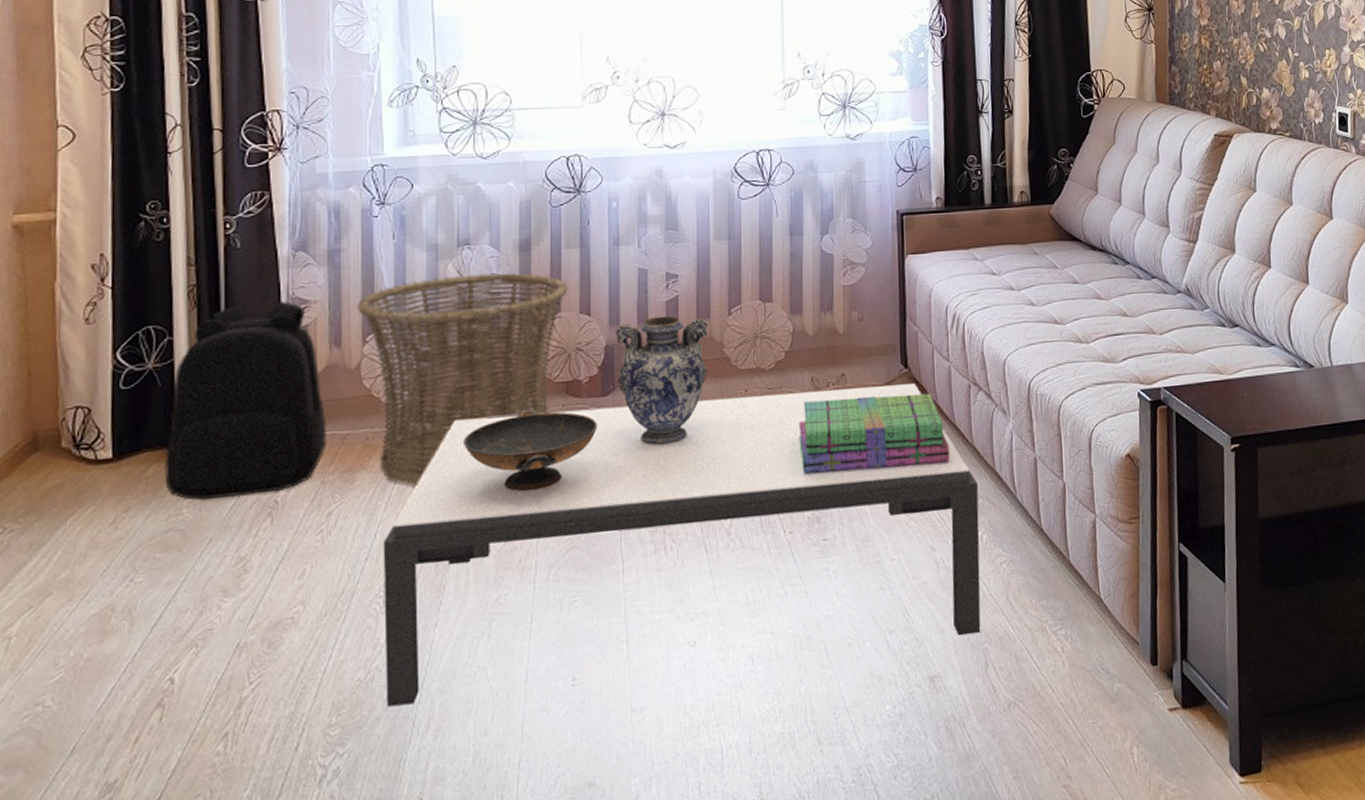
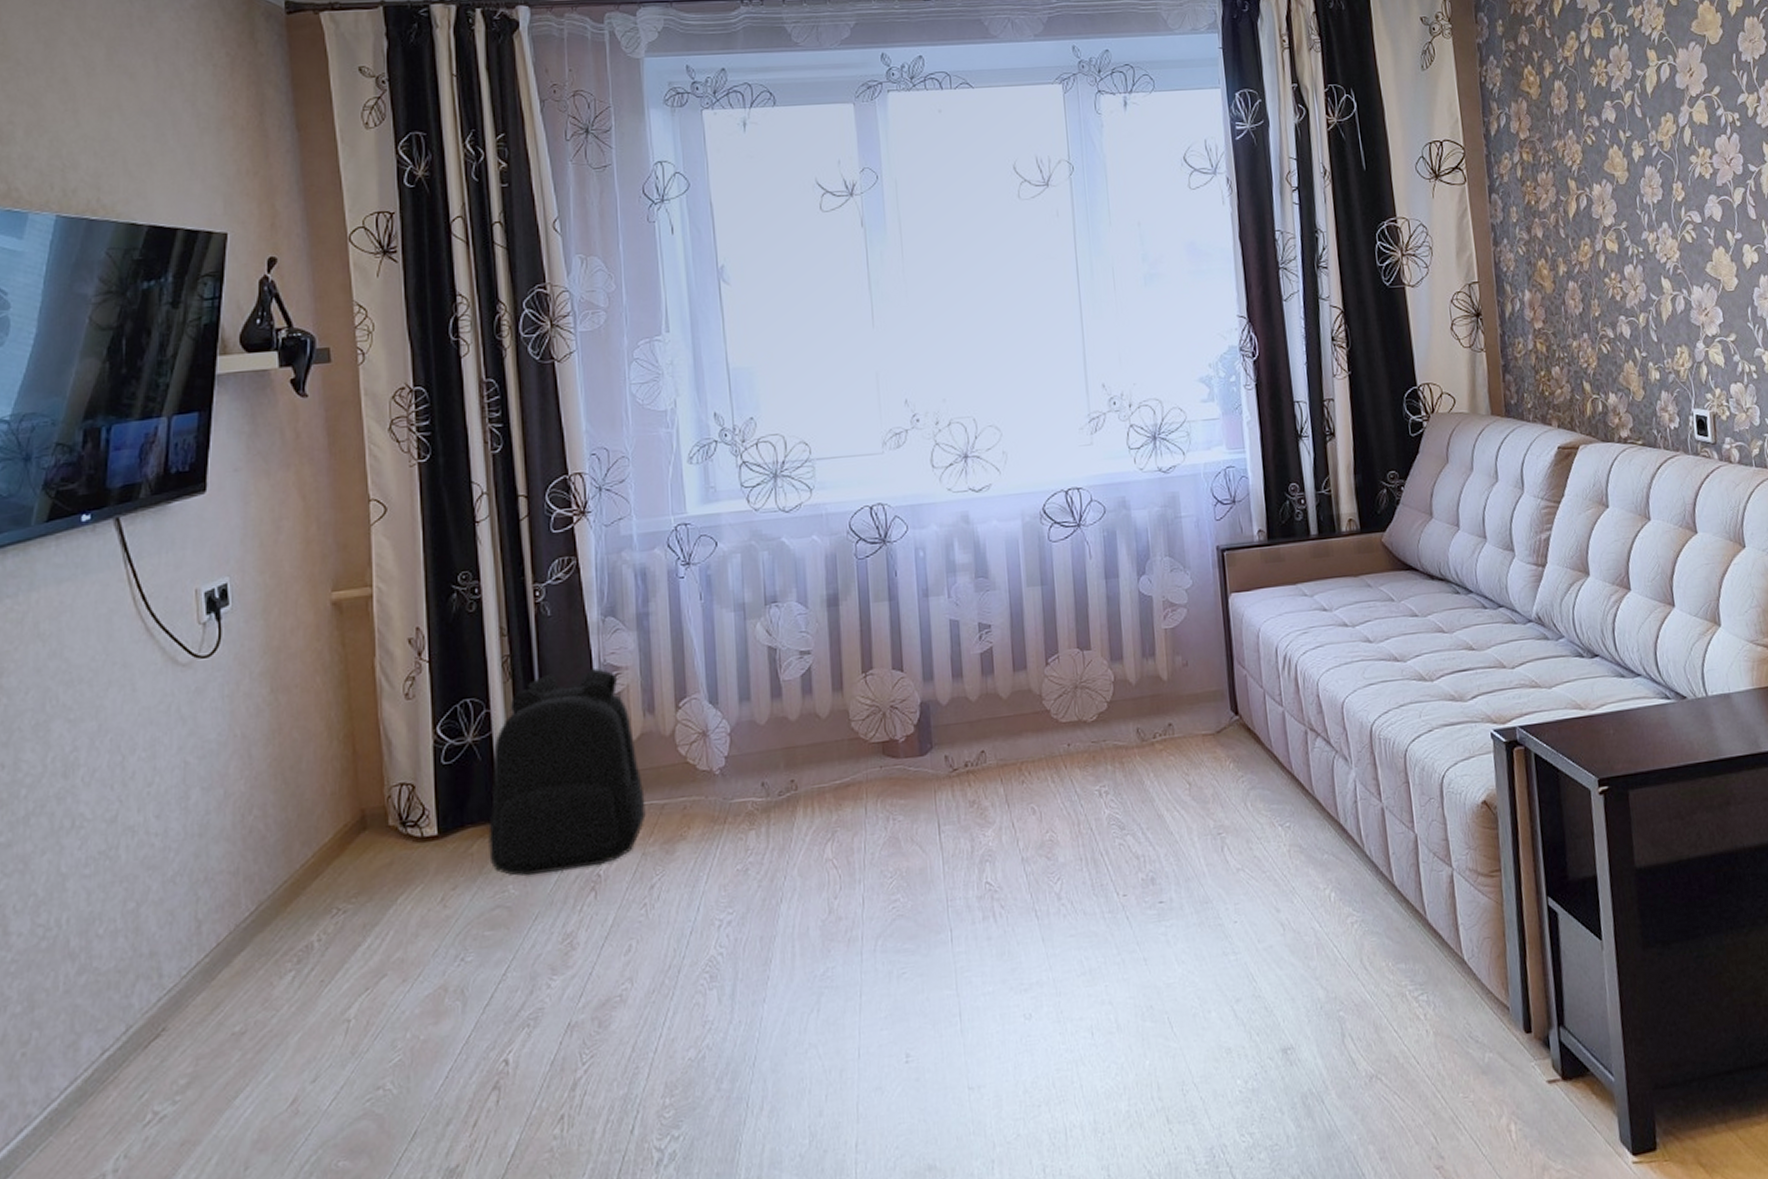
basket: present [357,272,568,486] -> none [668,629,879,856]
coffee table: present [383,383,981,707] -> none [706,731,1335,1088]
decorative bowl: present [462,409,598,492] -> none [780,771,918,859]
decorative vase: present [614,316,709,445] -> none [928,668,1029,806]
stack of books: present [798,393,950,474] -> none [1126,741,1290,832]

